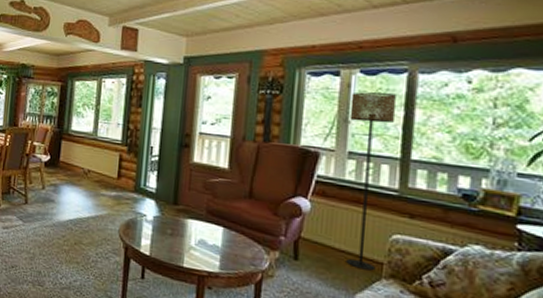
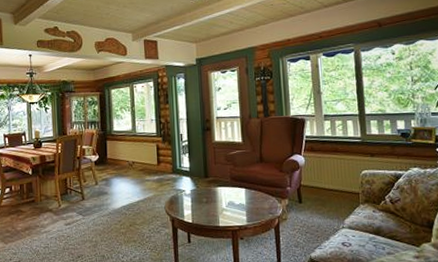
floor lamp: present [346,92,397,271] -> none [319,68,355,201]

